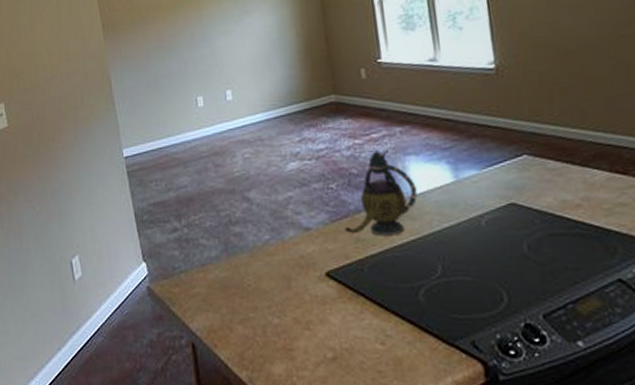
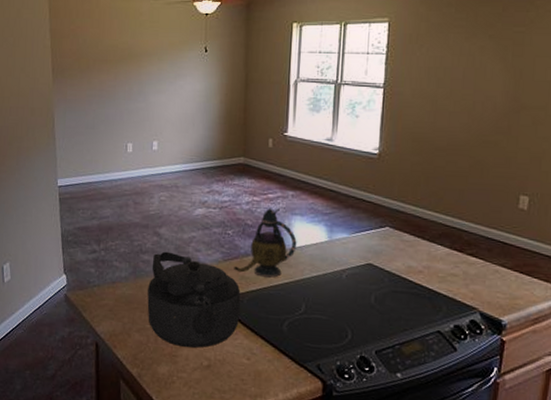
kettle: none [245,219,363,336] -> present [147,251,241,348]

